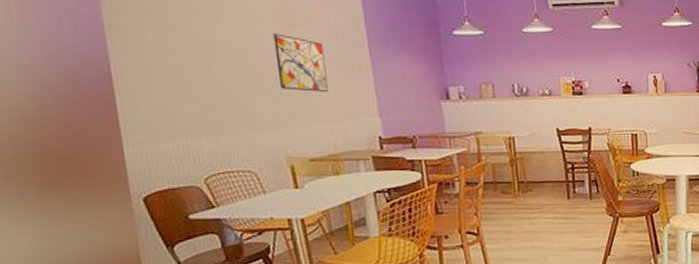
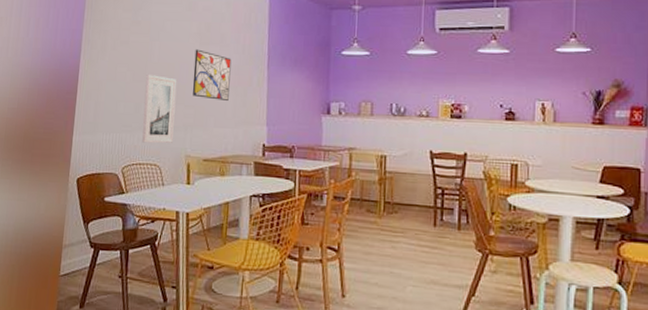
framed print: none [212,66,266,148] -> present [142,75,177,144]

